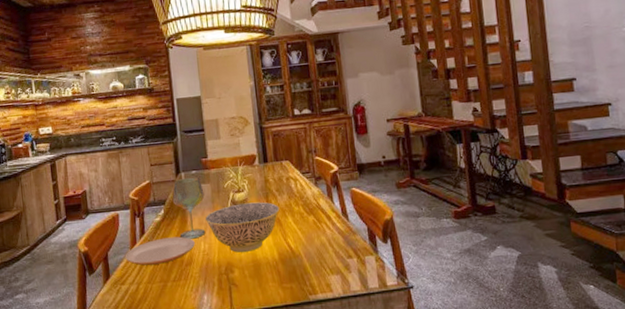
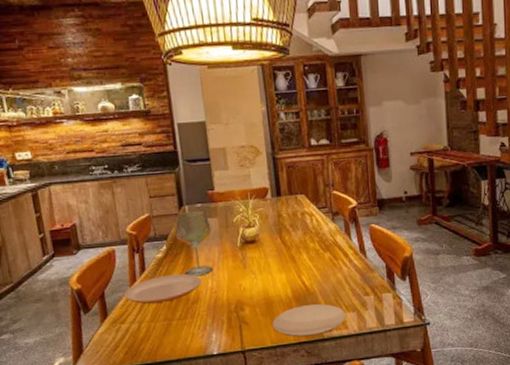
bowl: present [205,202,280,253] -> none [213,237,294,290]
plate: none [260,266,331,300] -> present [272,304,347,337]

